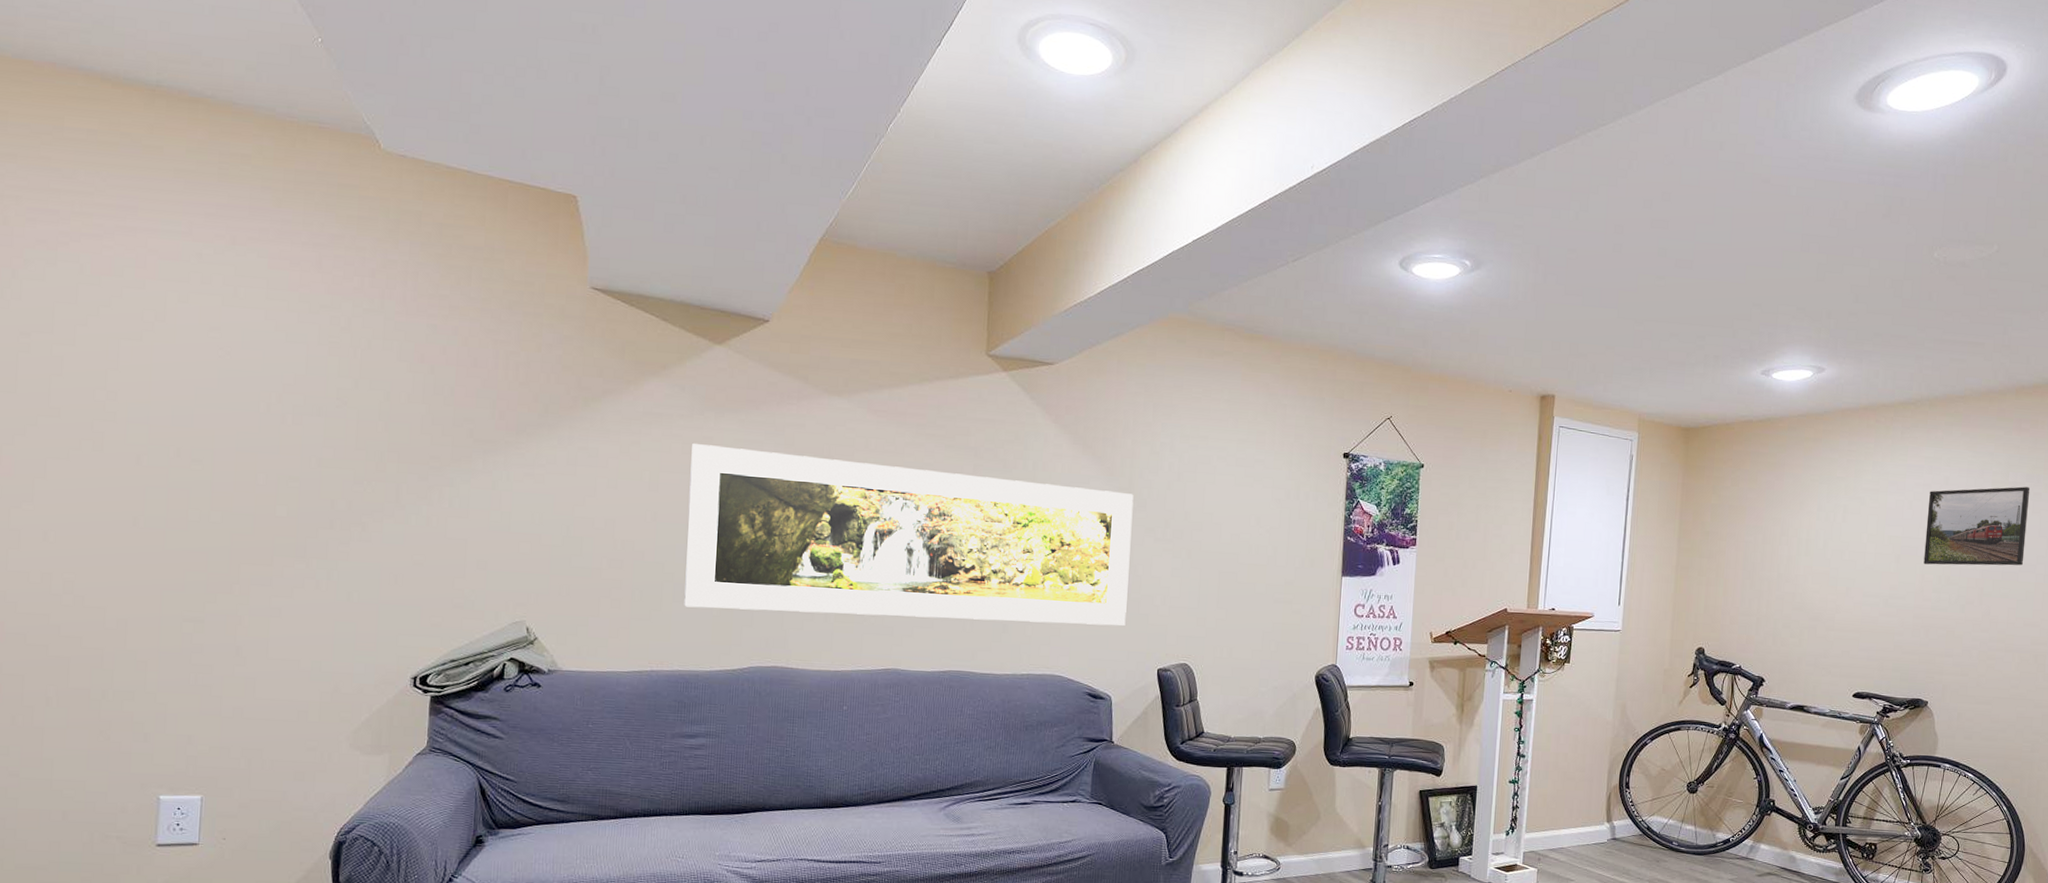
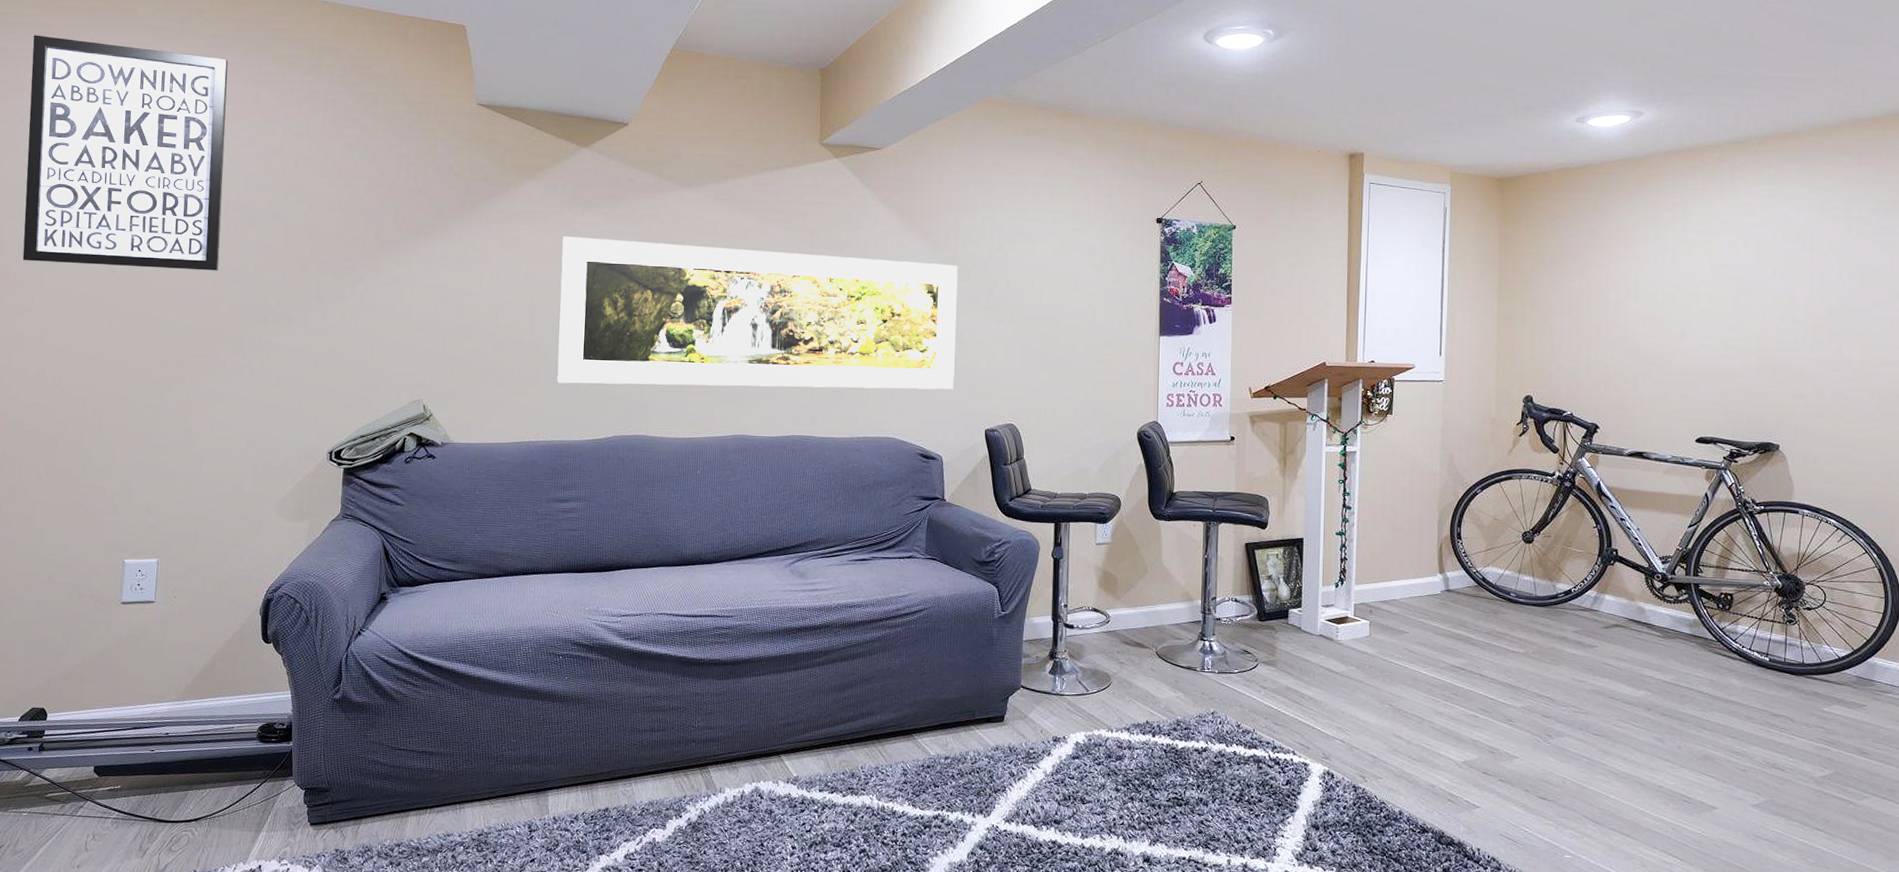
wall art: none [18,170,282,466] -> present [22,35,229,271]
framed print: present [1923,486,2030,566] -> none [1764,221,1878,305]

